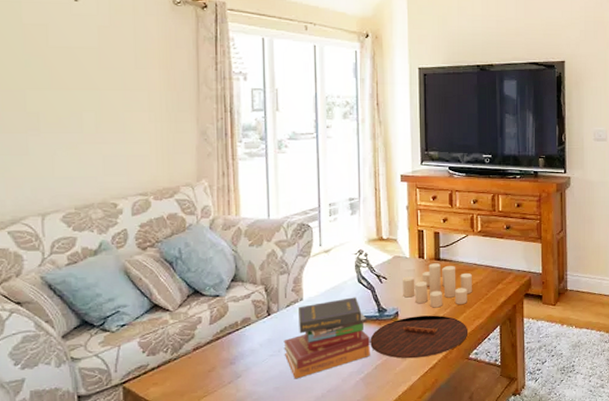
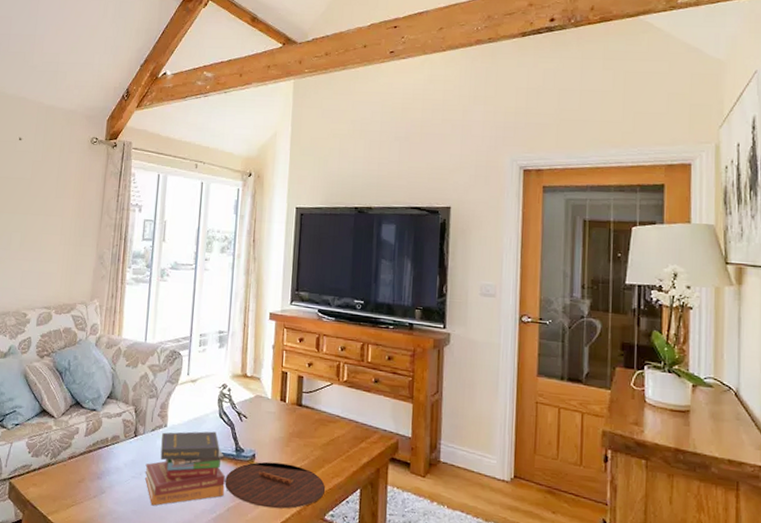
candle: present [402,263,472,308] -> none [261,408,334,458]

